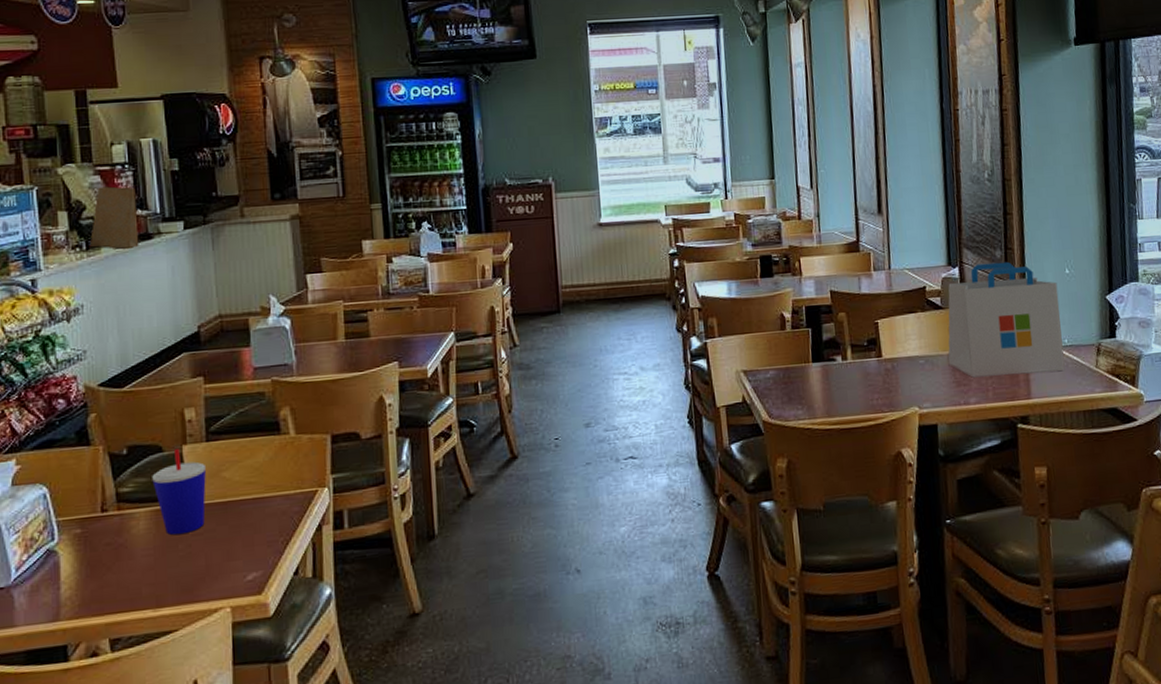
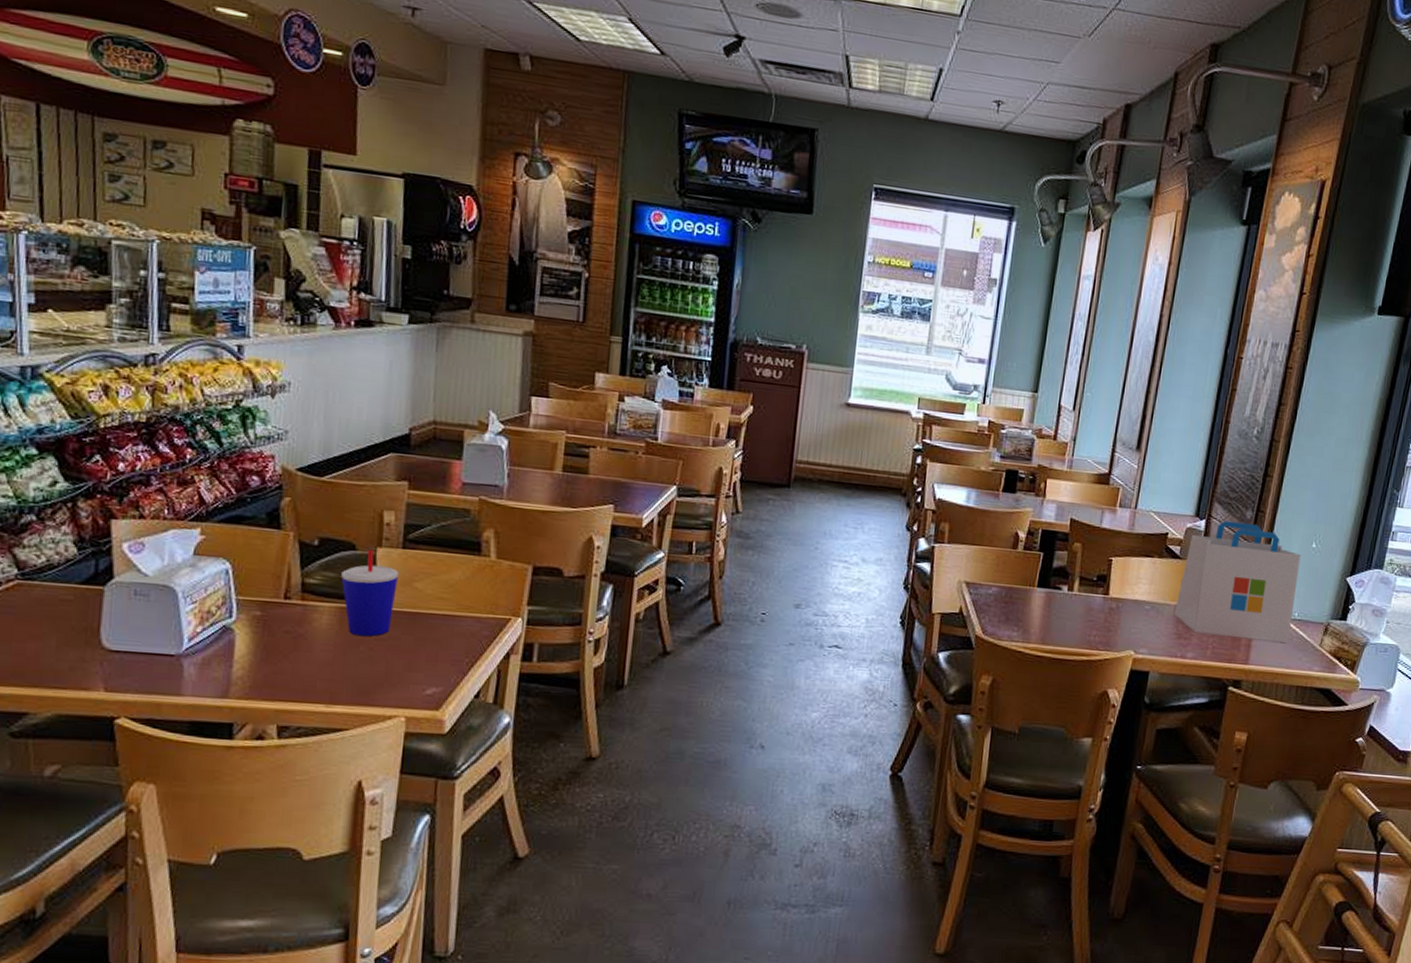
paper bag: present [90,186,139,250] -> none [306,260,362,334]

